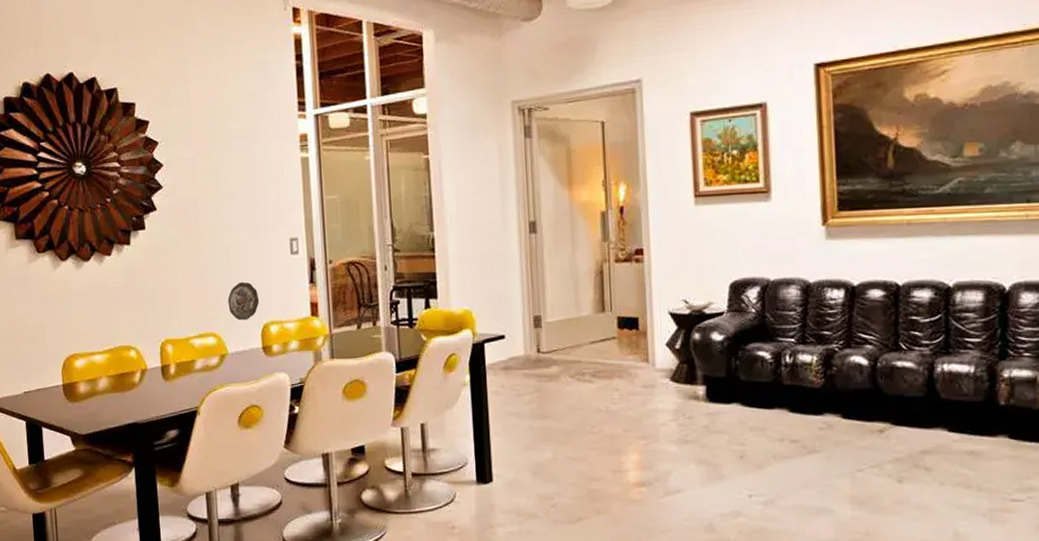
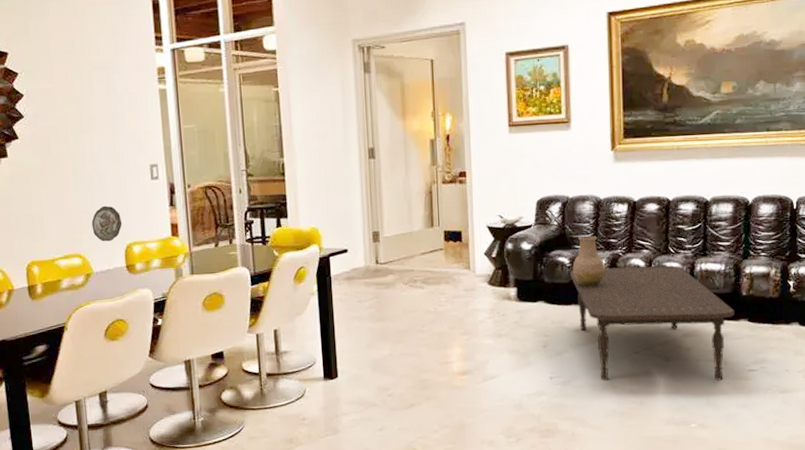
coffee table: none [771,365,990,511] -> present [569,266,735,381]
vase: none [775,326,818,387] -> present [572,235,606,287]

